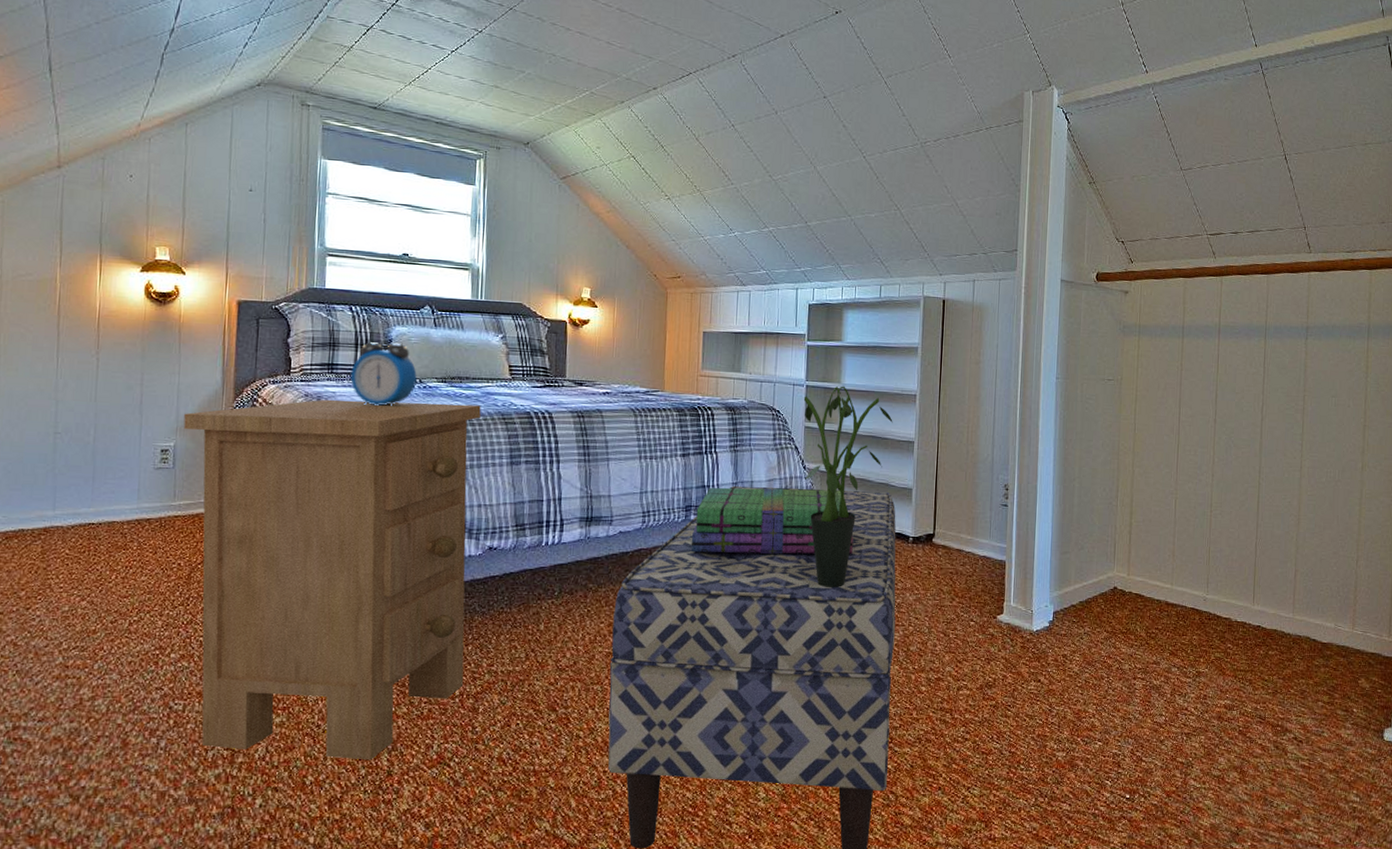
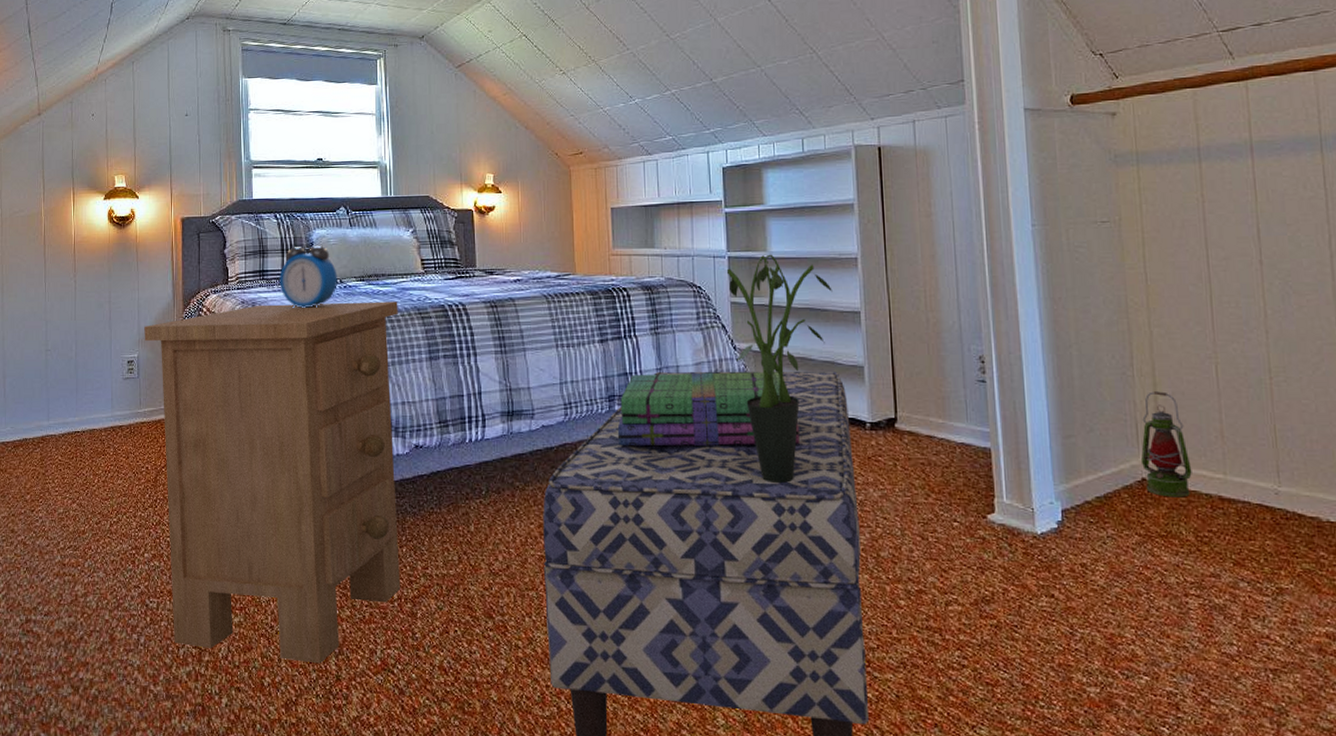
lantern: none [1114,518,1150,603] -> present [1140,391,1192,498]

